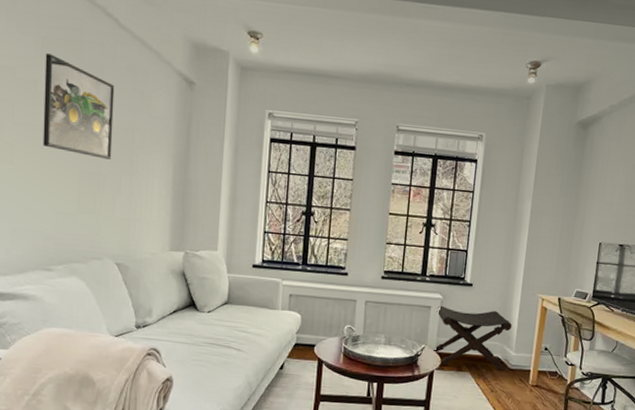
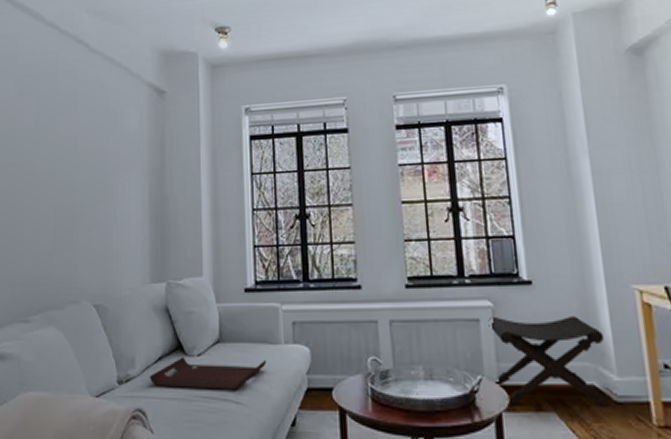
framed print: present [43,53,115,160] -> none [20,90,87,188]
serving tray: none [165,312,266,341] -> present [150,357,267,391]

